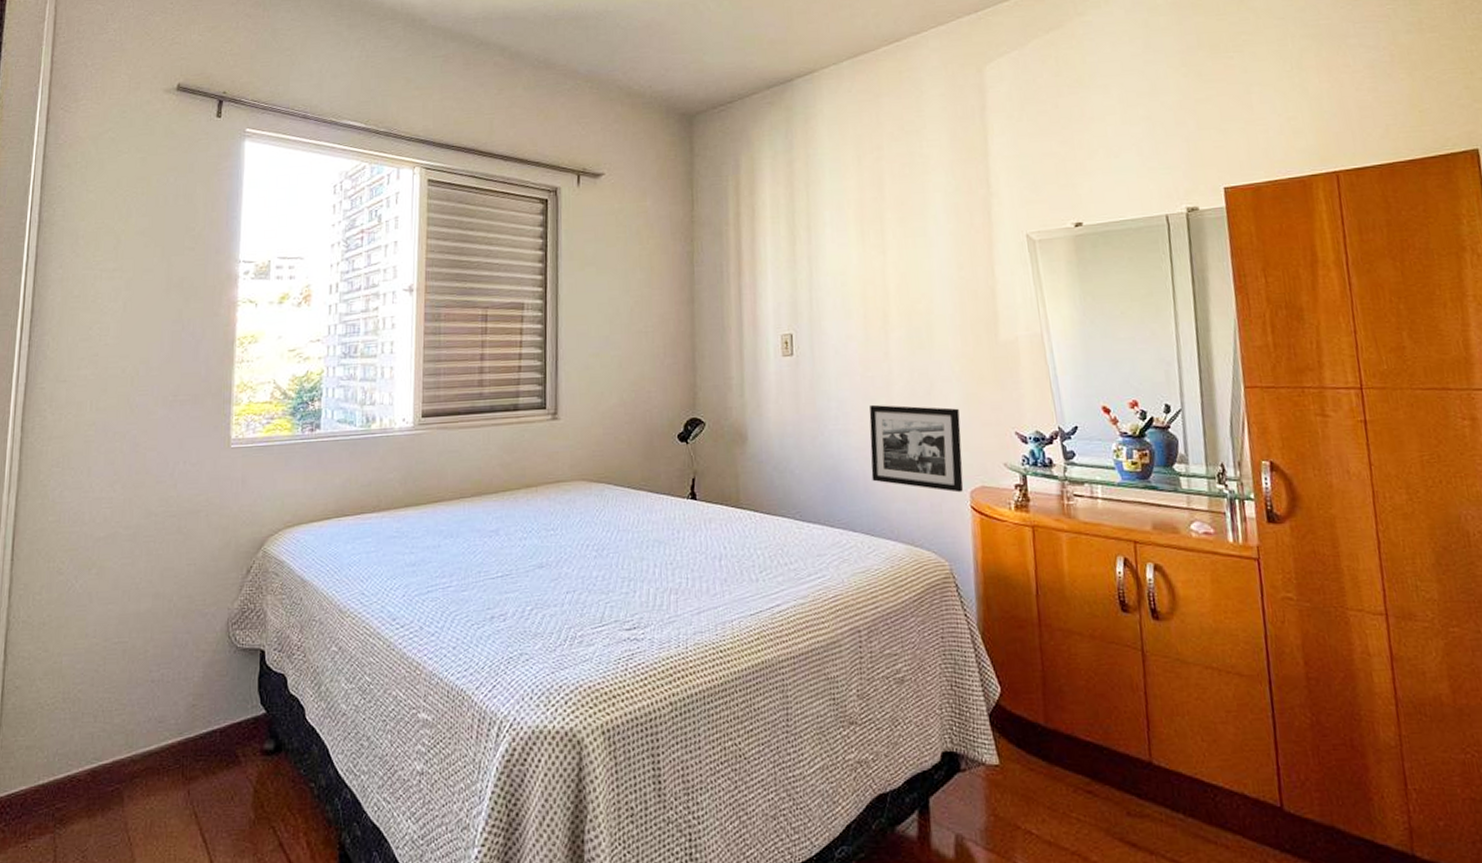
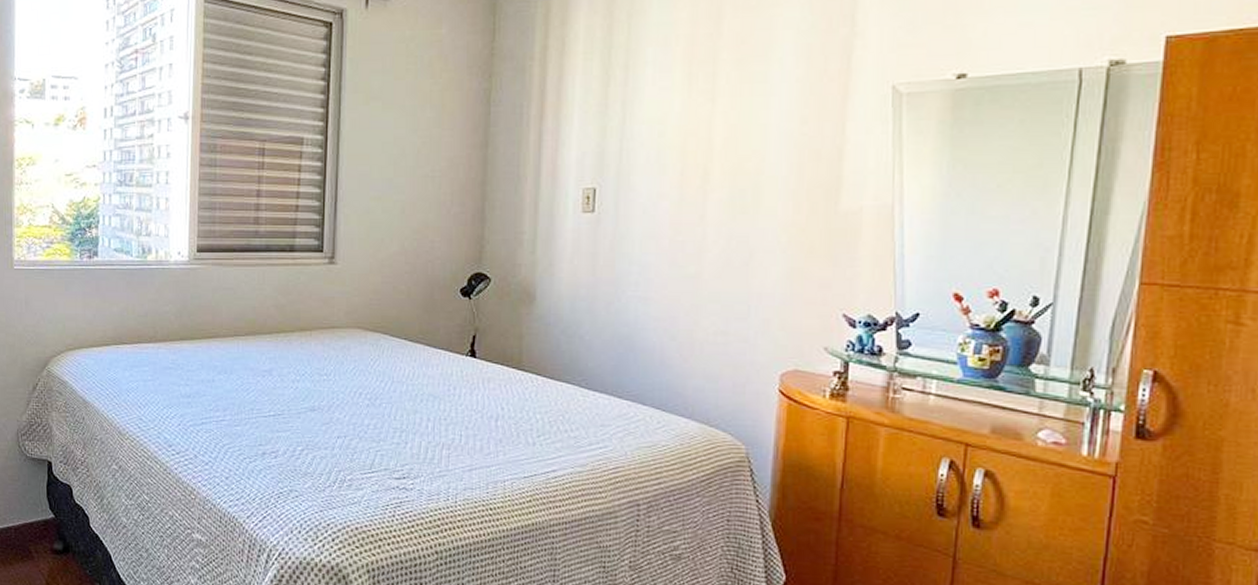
picture frame: present [869,404,964,493] -> none [669,272,779,374]

